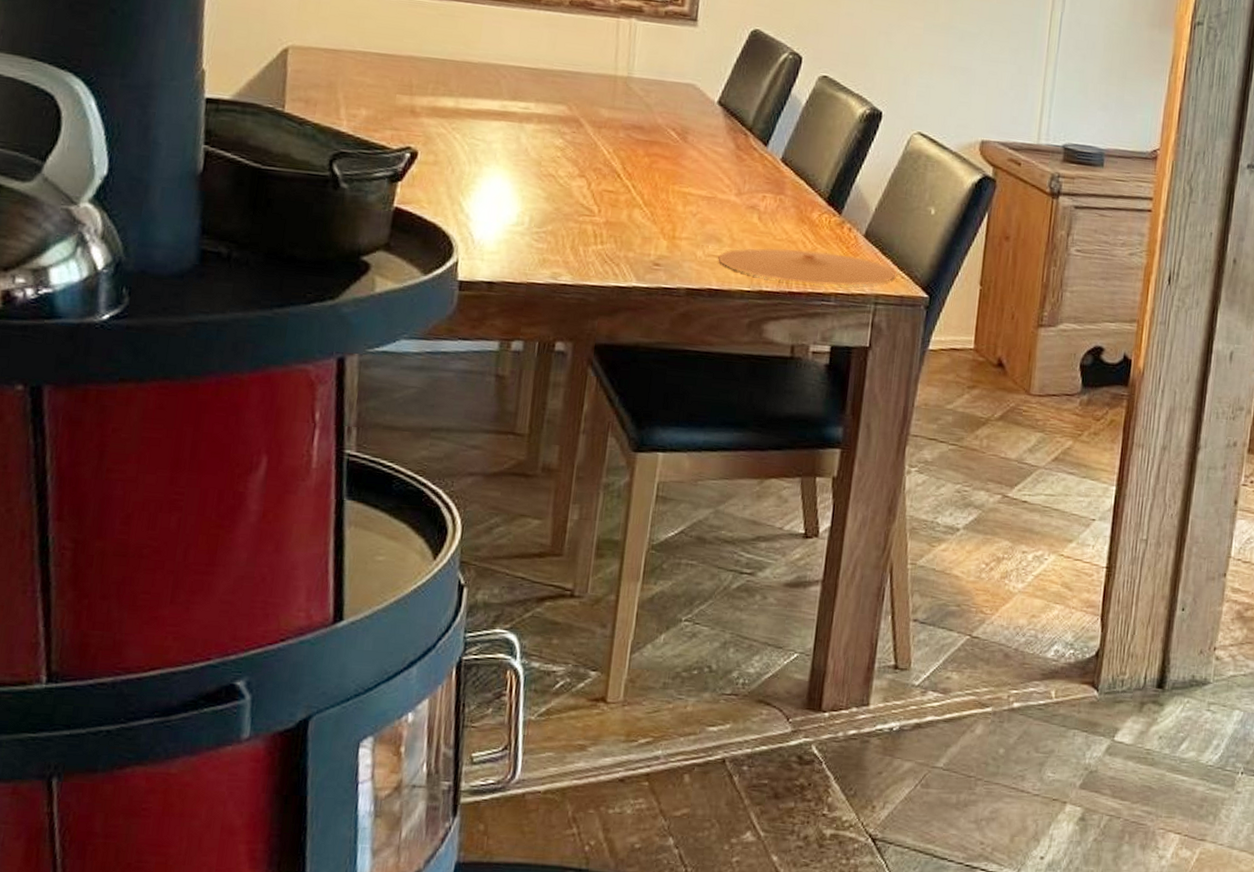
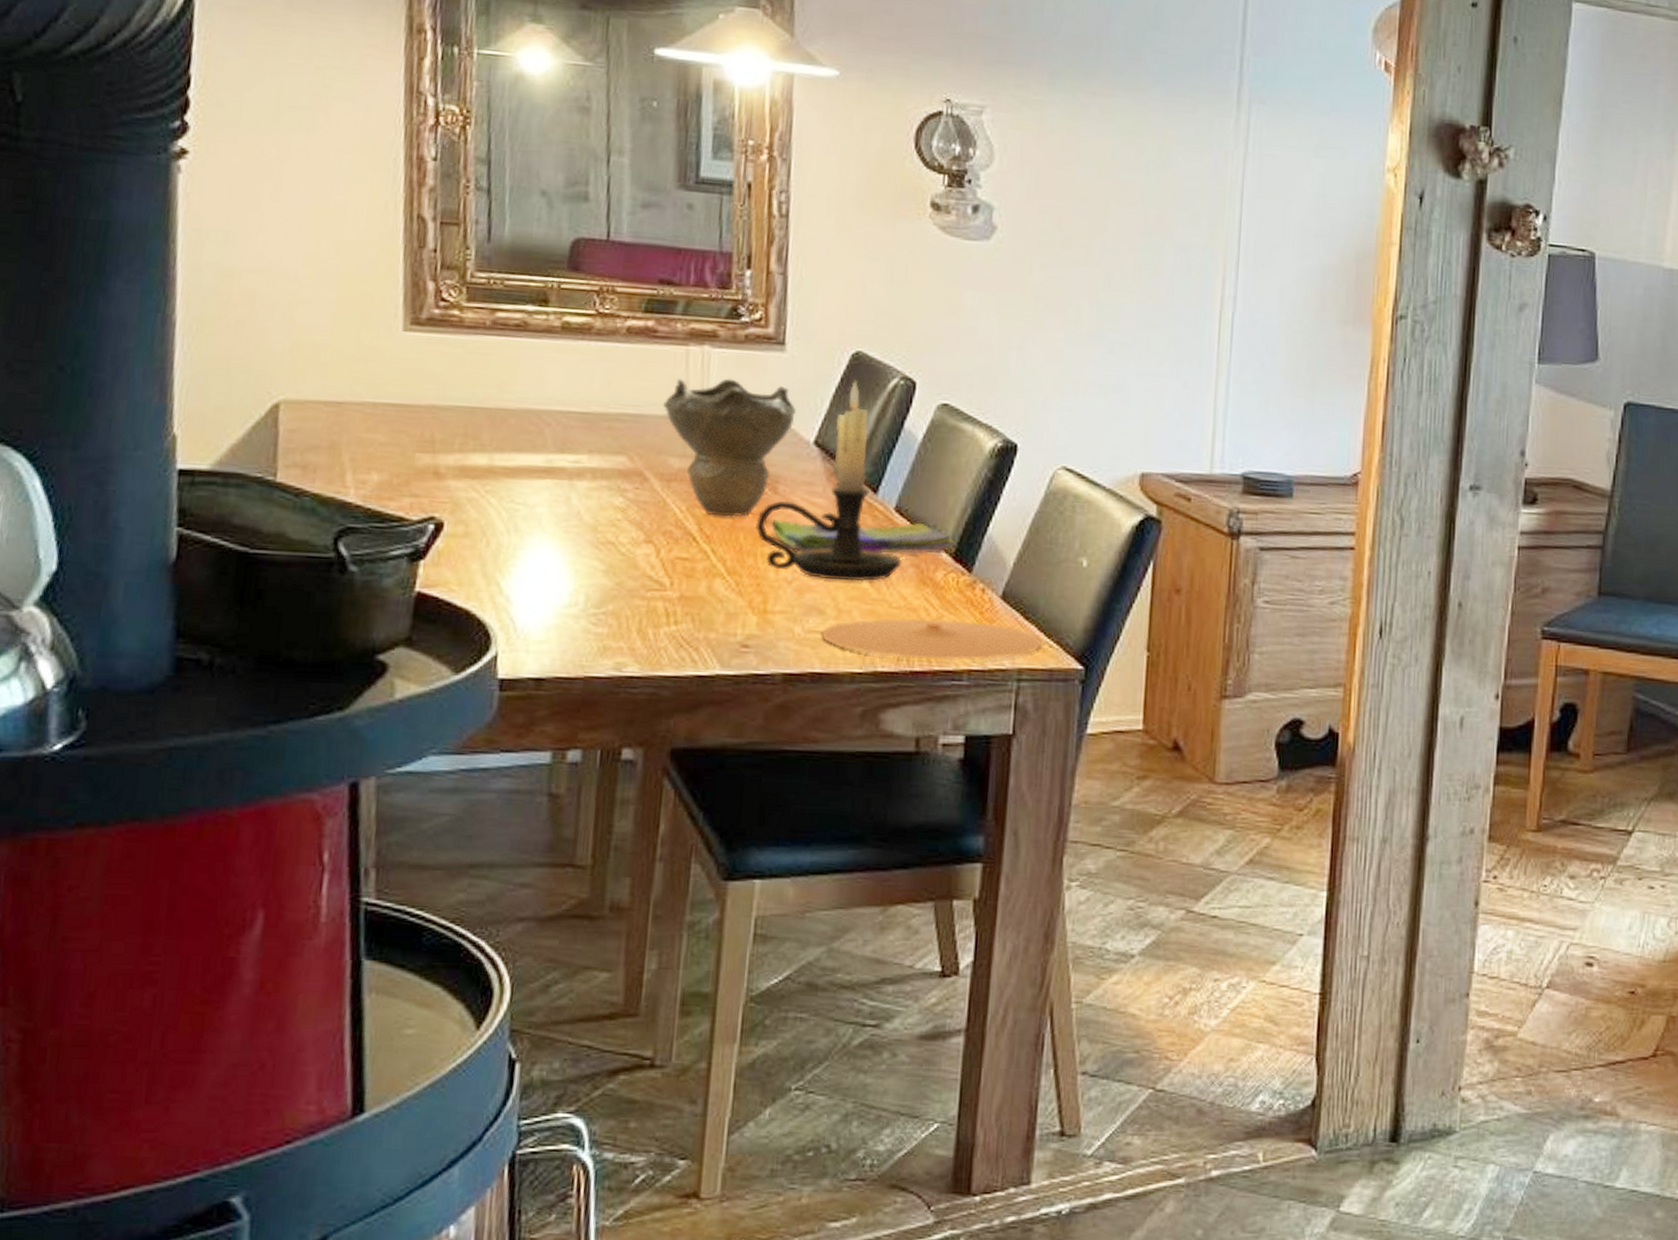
decorative bowl: none [597,44,704,160] -> present [663,378,796,517]
candle holder: none [668,52,785,218] -> present [756,380,902,582]
dish towel: none [681,163,830,198] -> present [772,520,956,554]

